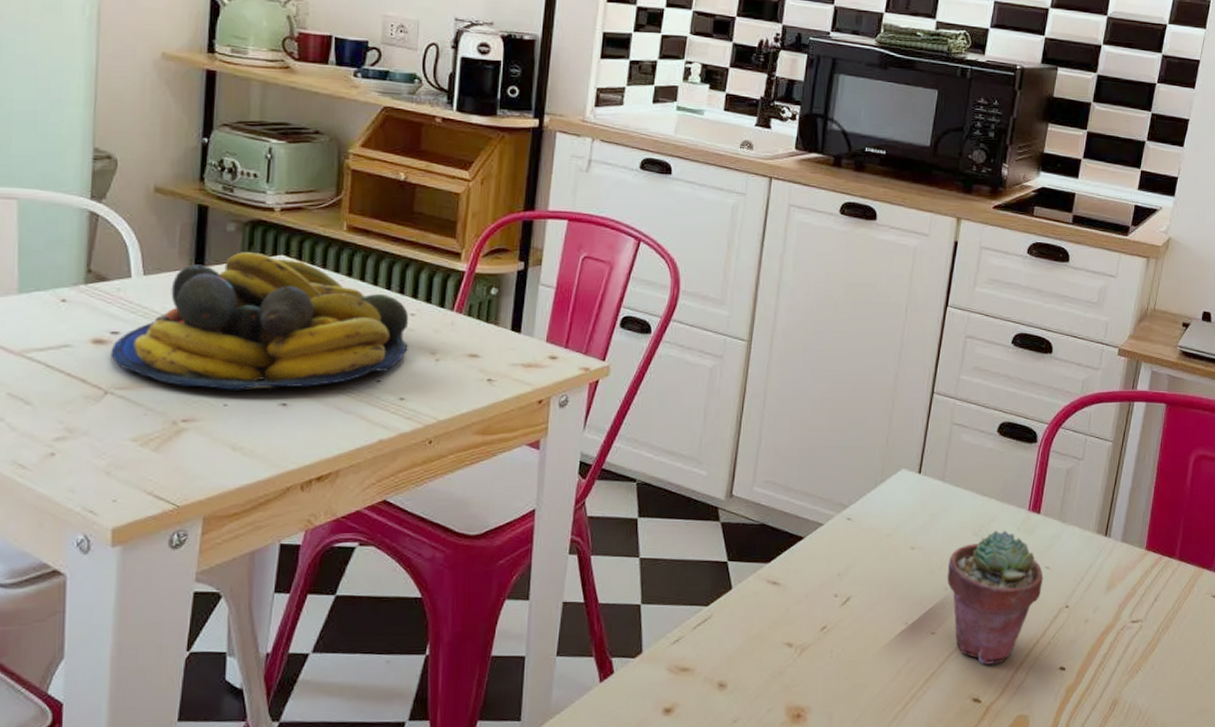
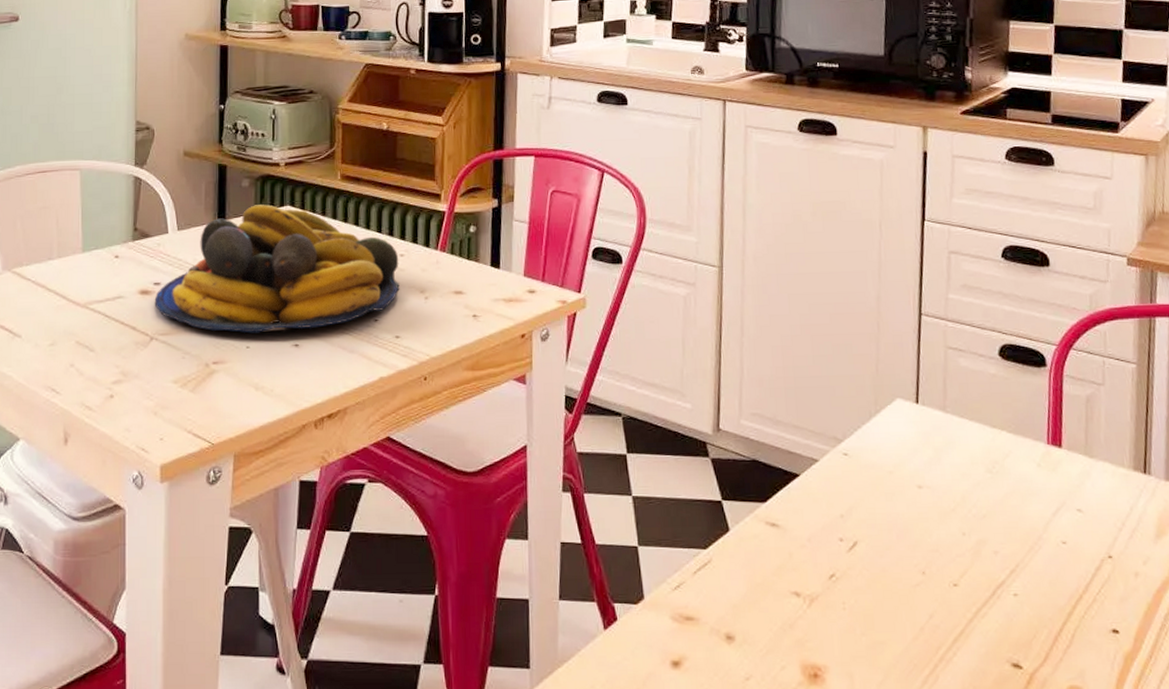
potted succulent: present [947,530,1044,664] -> none [962,467,1077,623]

